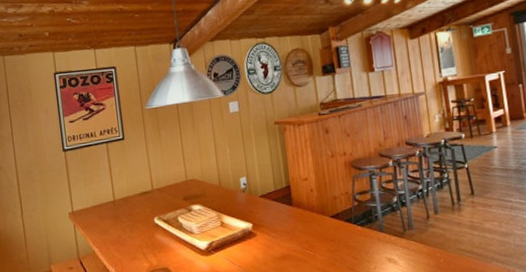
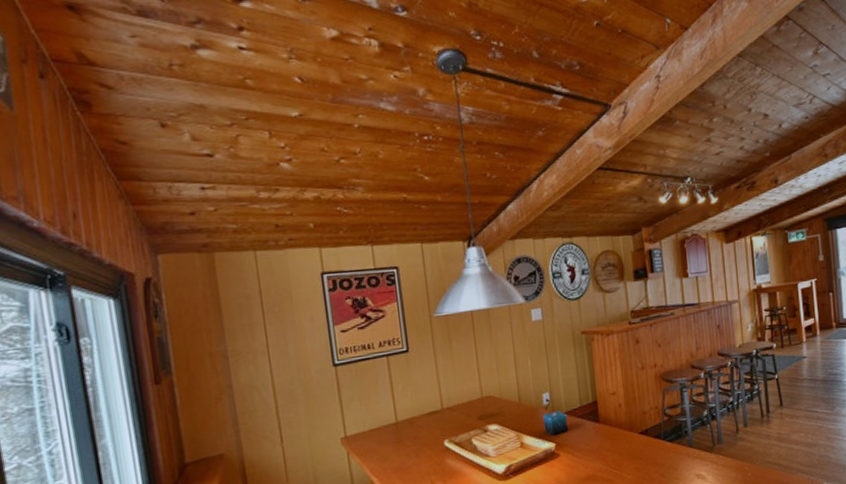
candle: none [240,193,265,217] -> present [543,410,569,436]

